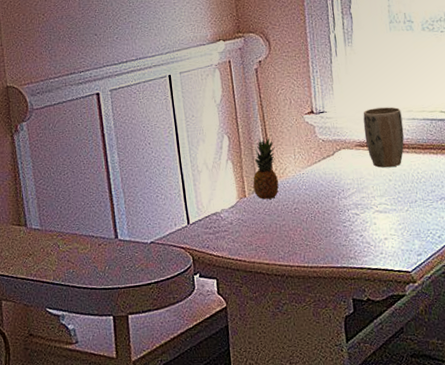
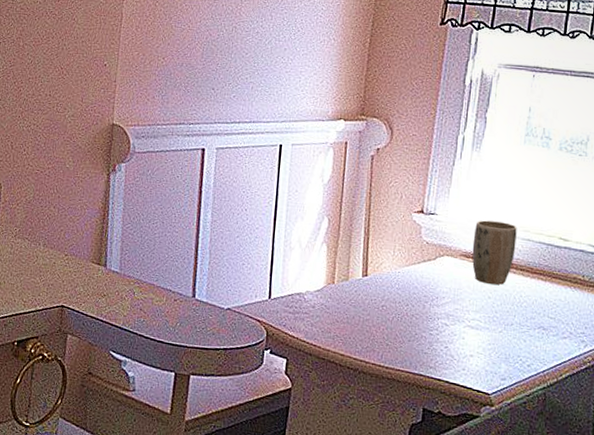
fruit: present [253,138,279,200] -> none [344,227,375,291]

